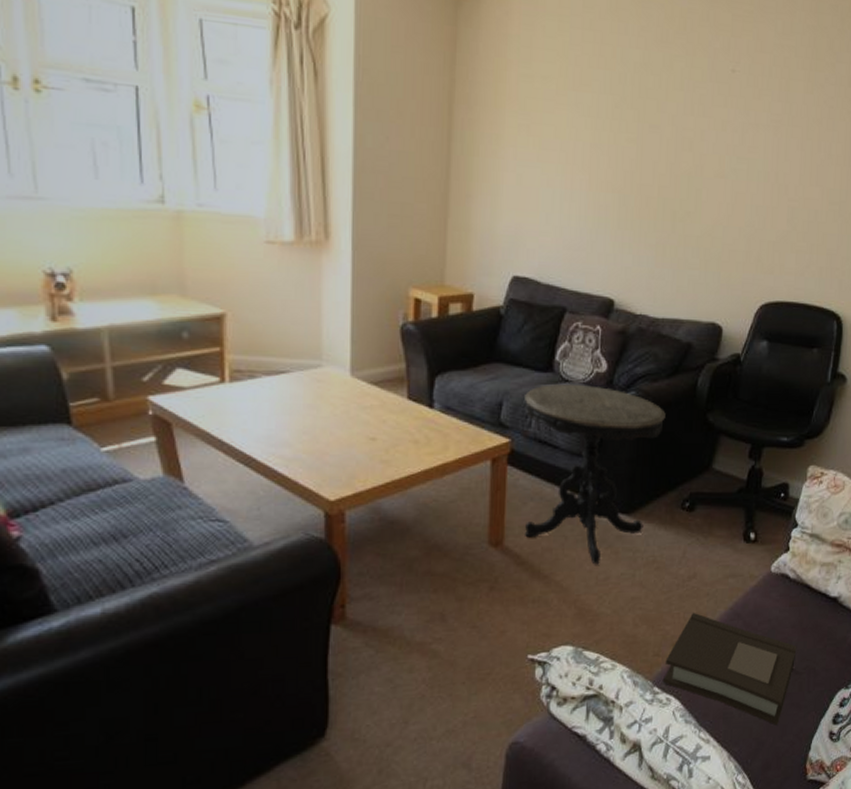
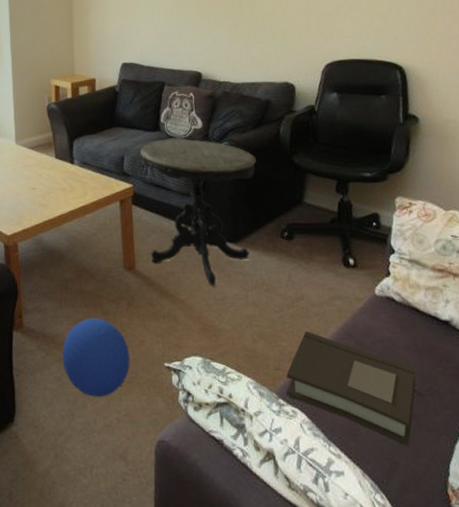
ball: none [397,606,486,699] -> present [62,318,130,397]

